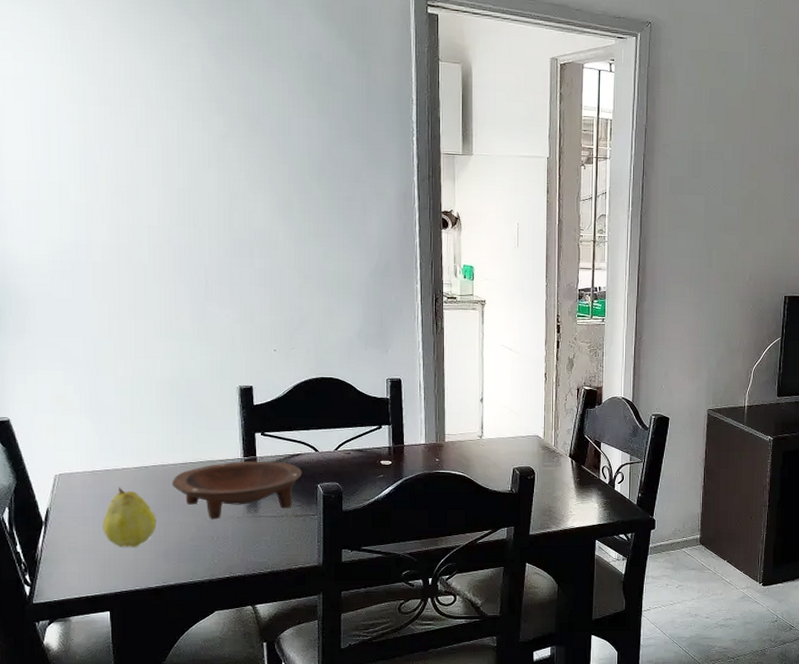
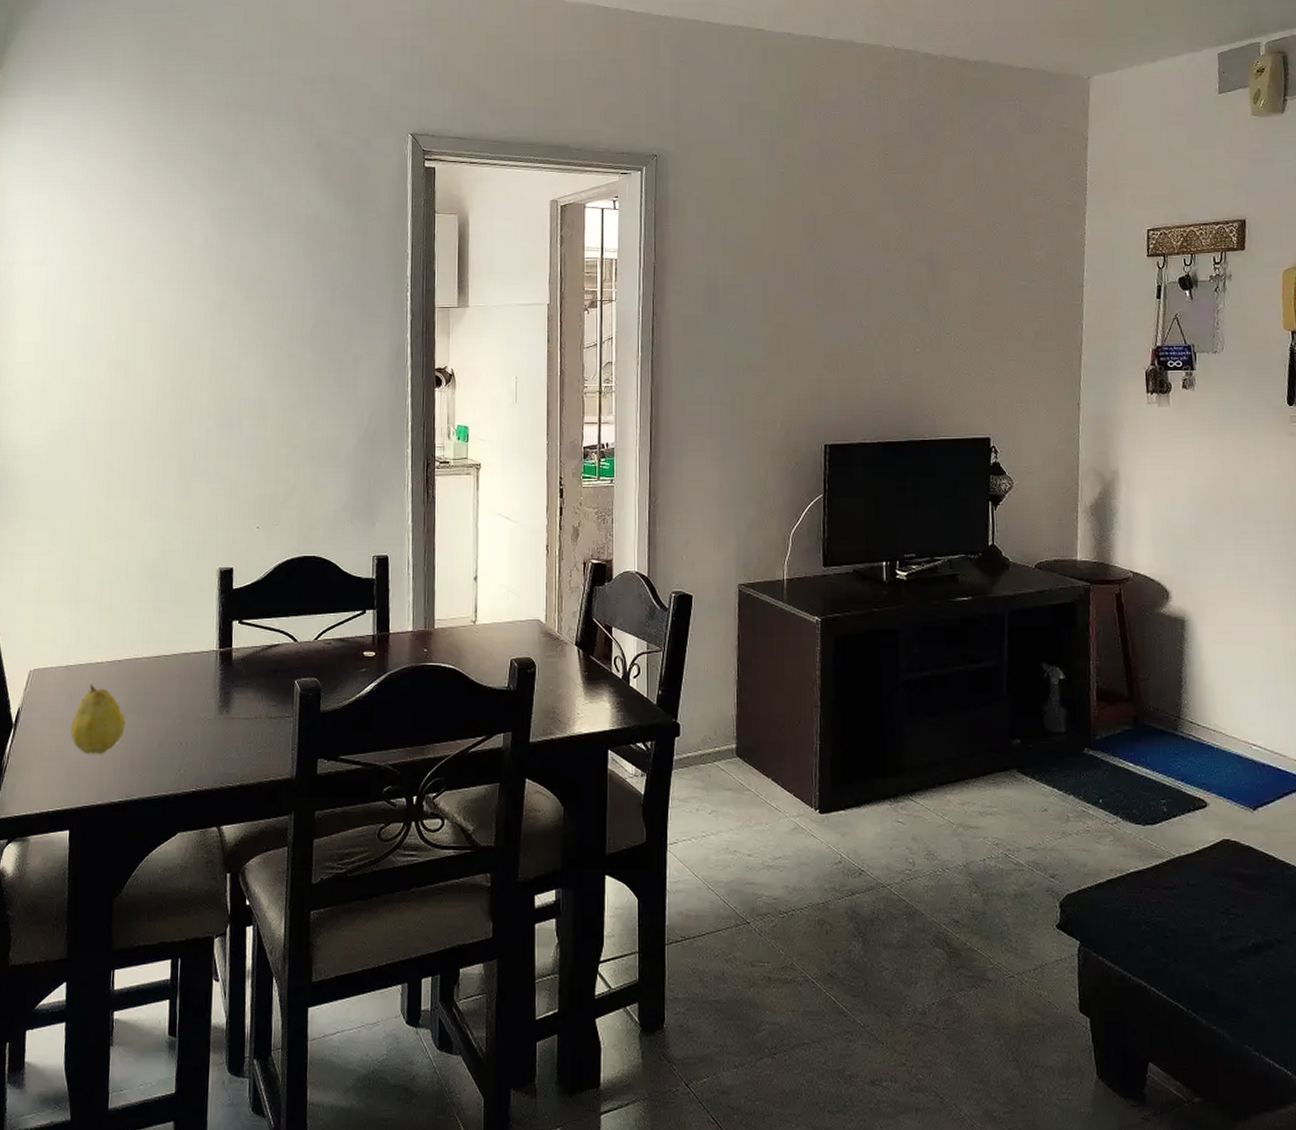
bowl: present [171,461,303,520] -> none [143,653,279,722]

